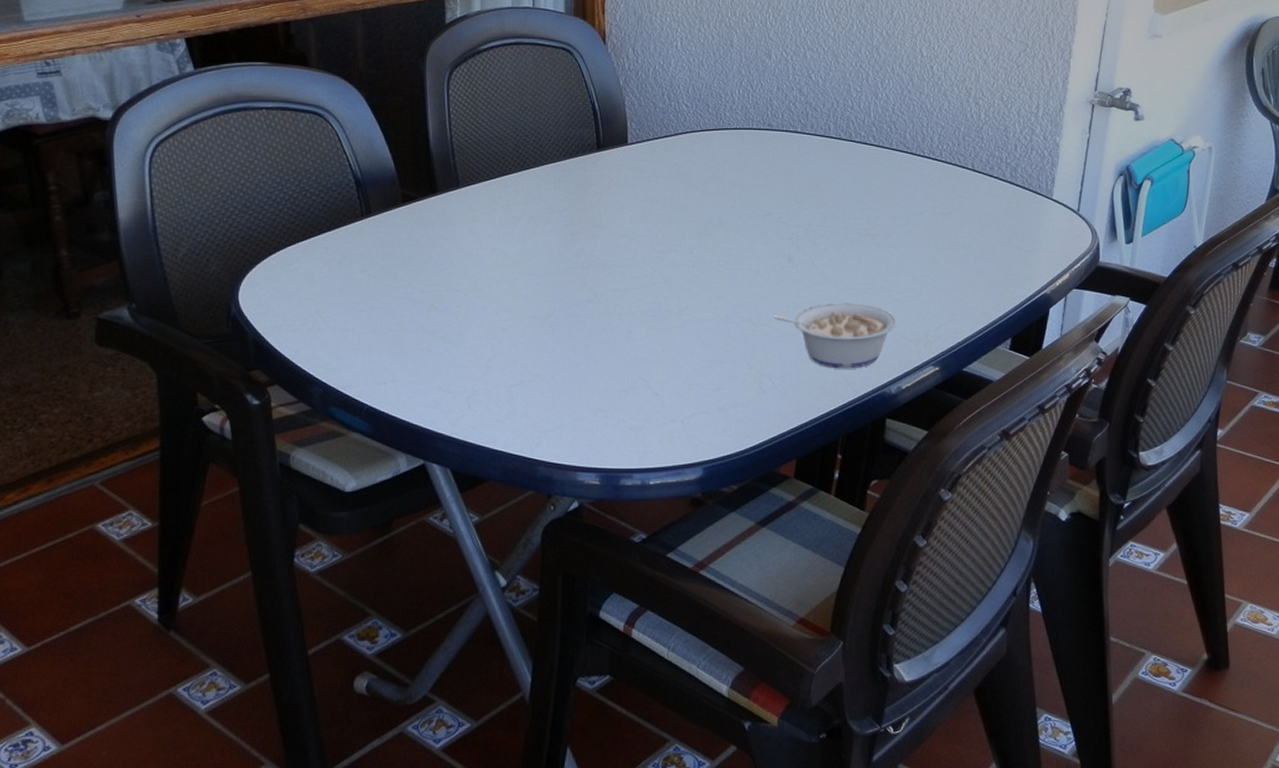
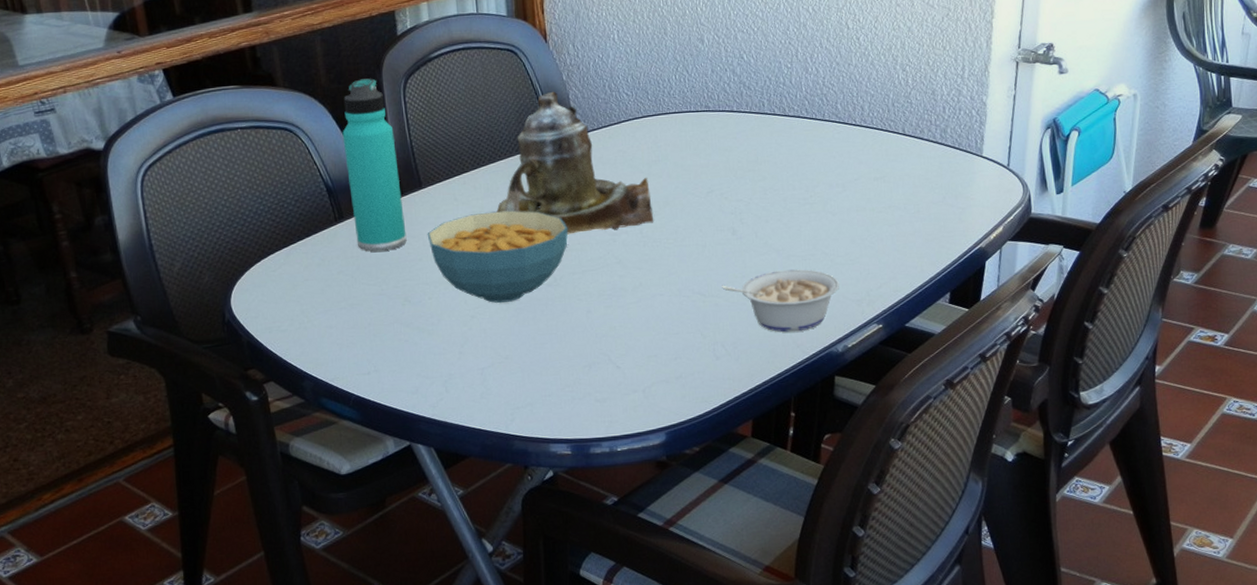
thermos bottle: none [377,66,439,252] -> present [342,78,407,252]
cereal bowl: none [461,218,614,317] -> present [427,210,568,304]
teapot: none [538,96,706,249] -> present [496,91,654,235]

